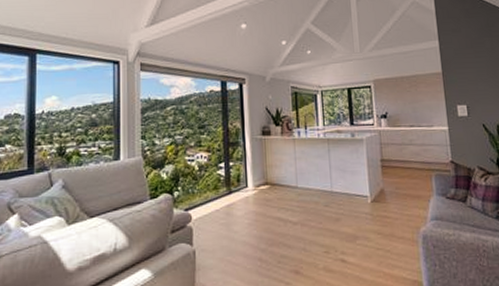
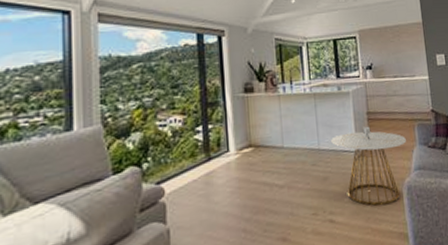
side table: none [344,173,422,252] -> present [331,126,406,206]

